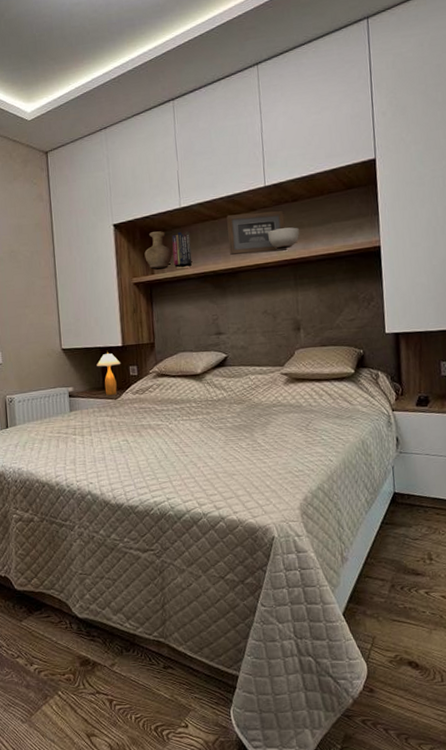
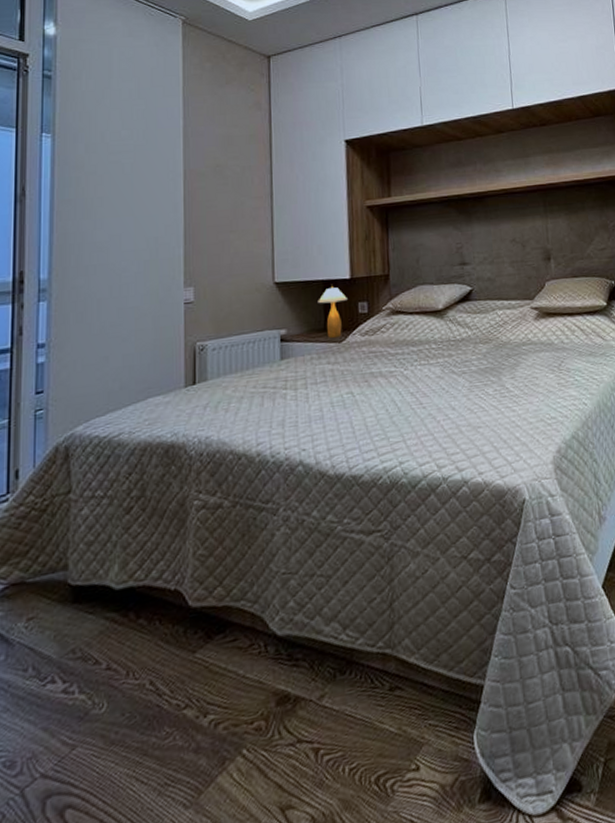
vase: present [144,231,172,271] -> none [380,150,412,193]
books: present [171,231,193,268] -> none [412,151,435,191]
picture frame: present [226,210,288,256] -> none [472,134,536,179]
bowl: present [267,227,300,250] -> none [515,152,549,175]

